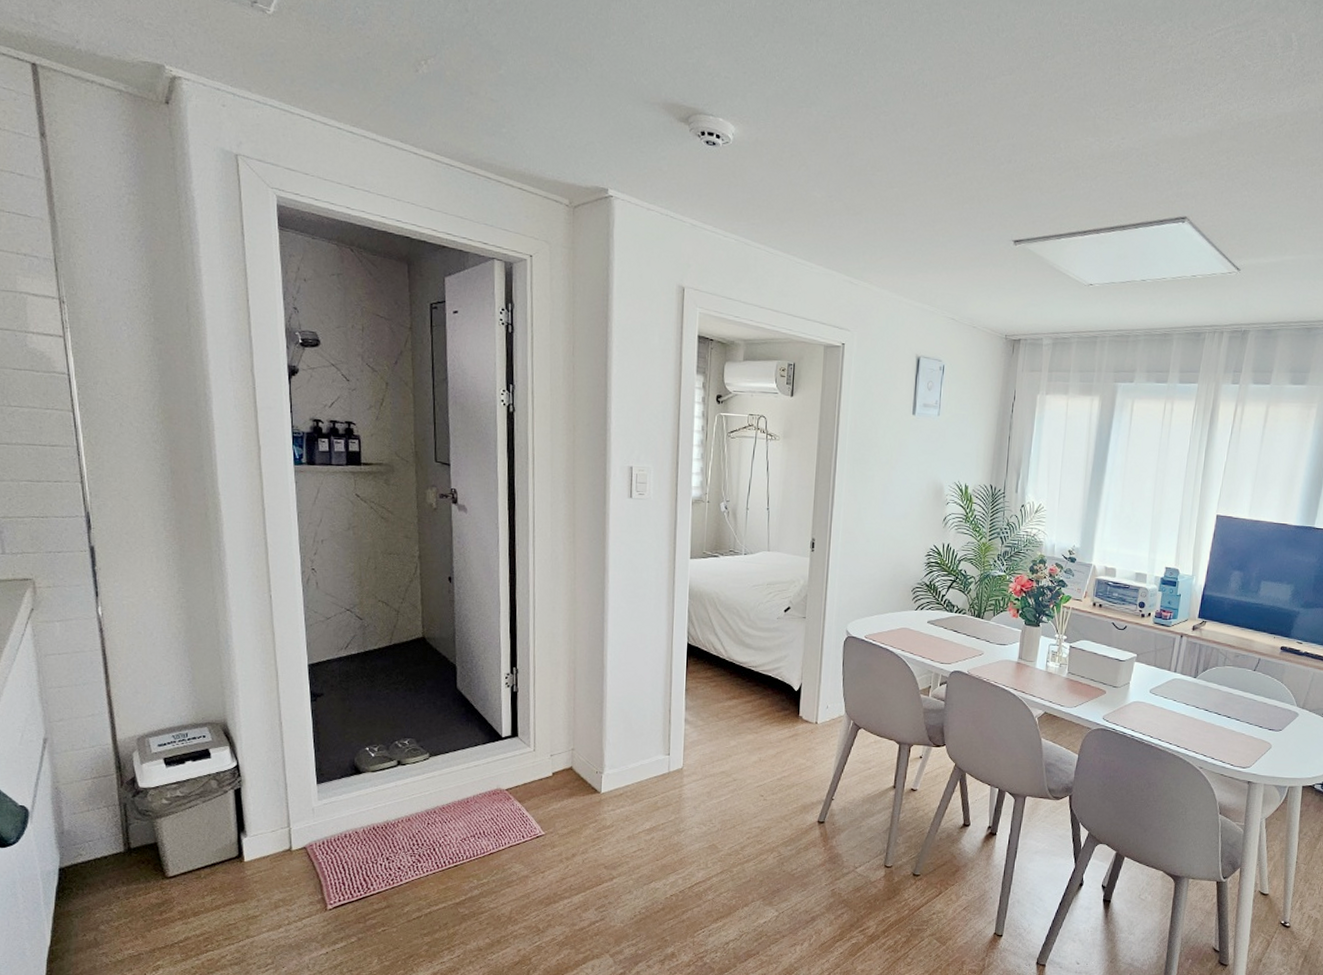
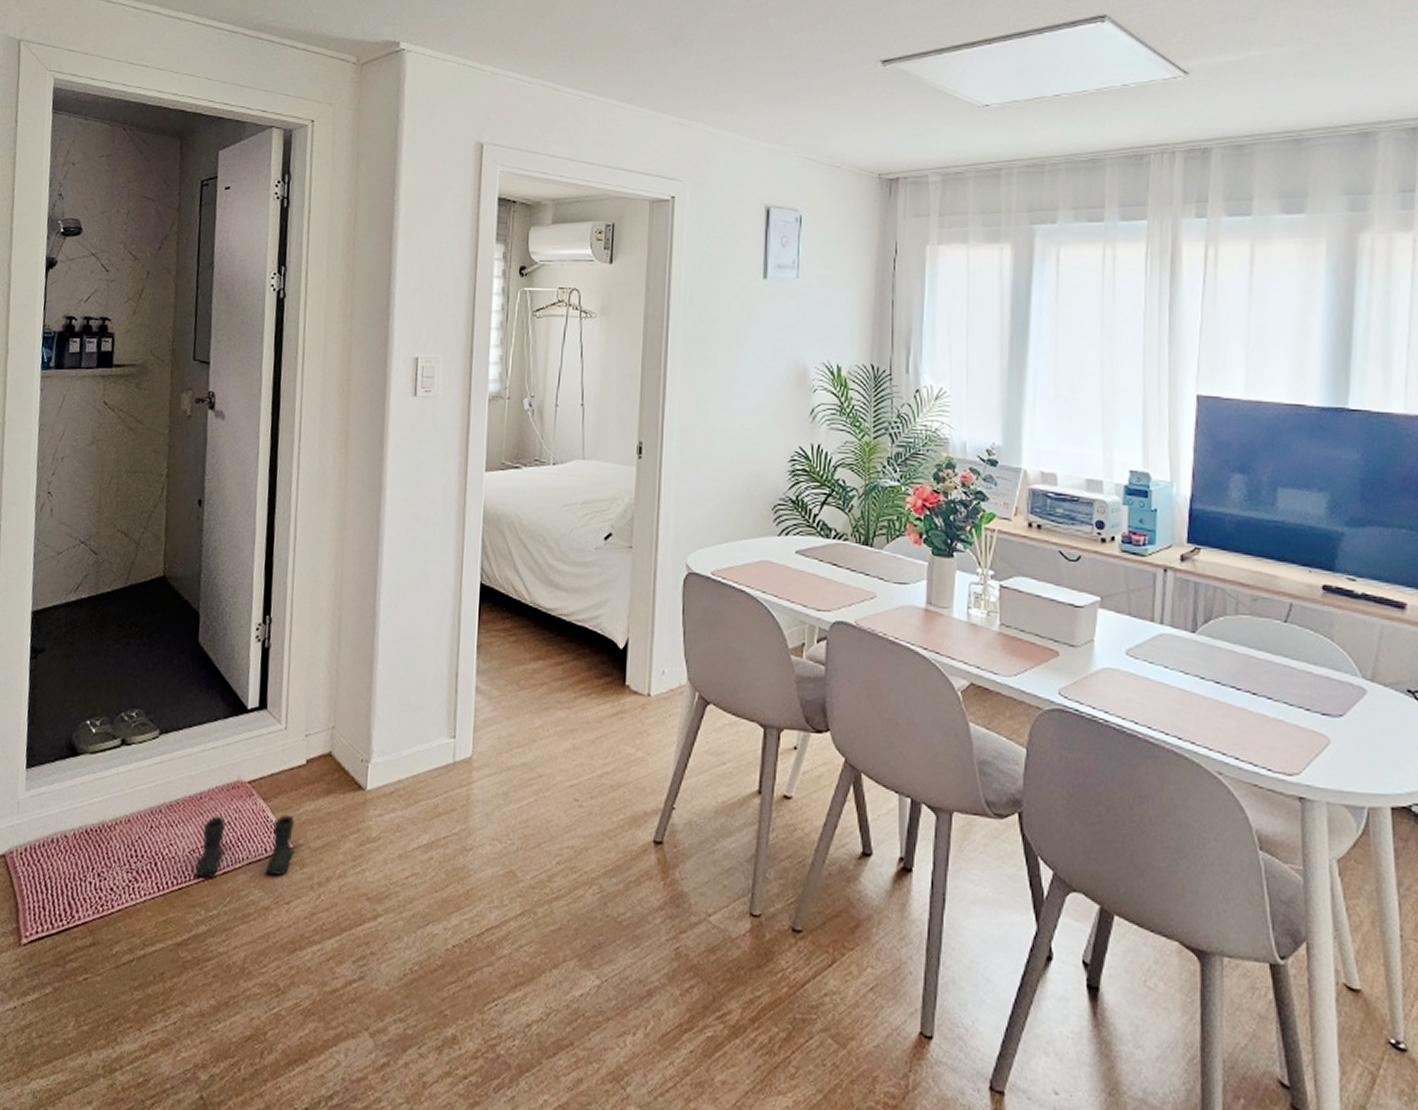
boots: none [467,812,546,858] -> present [195,814,295,879]

